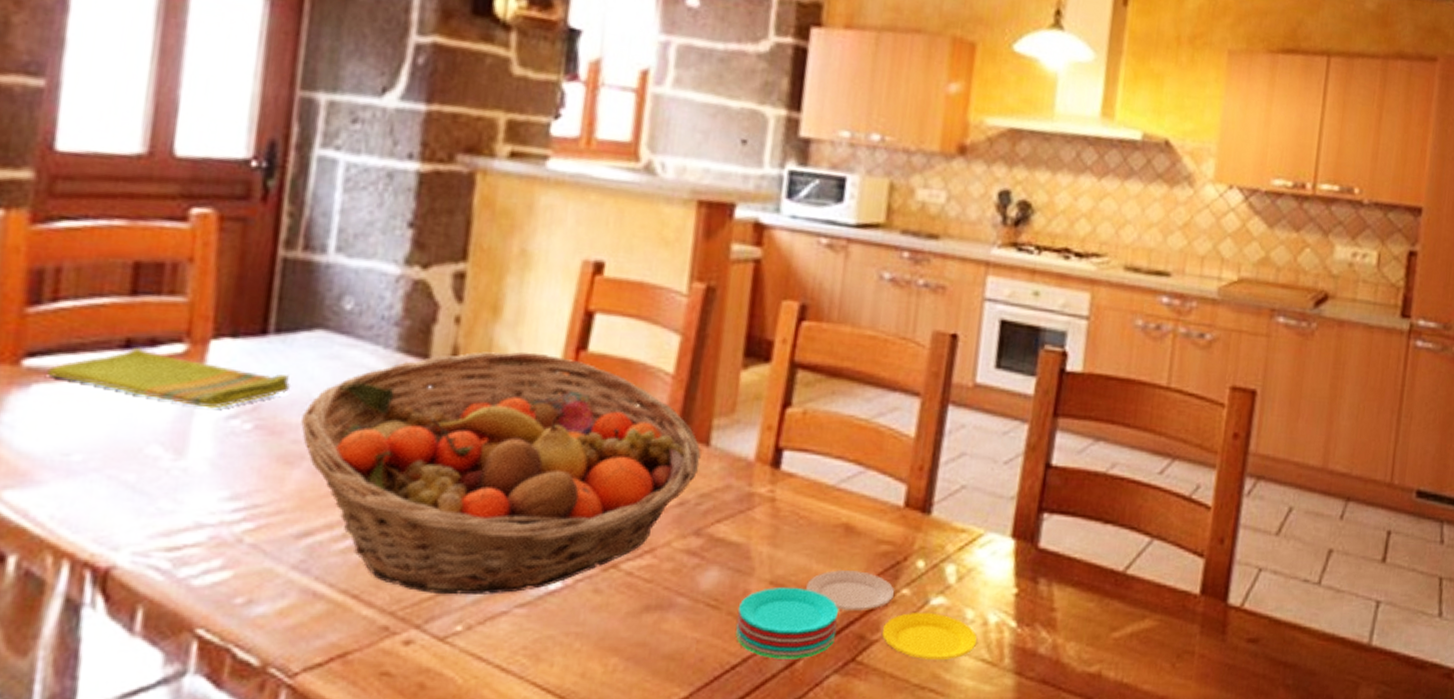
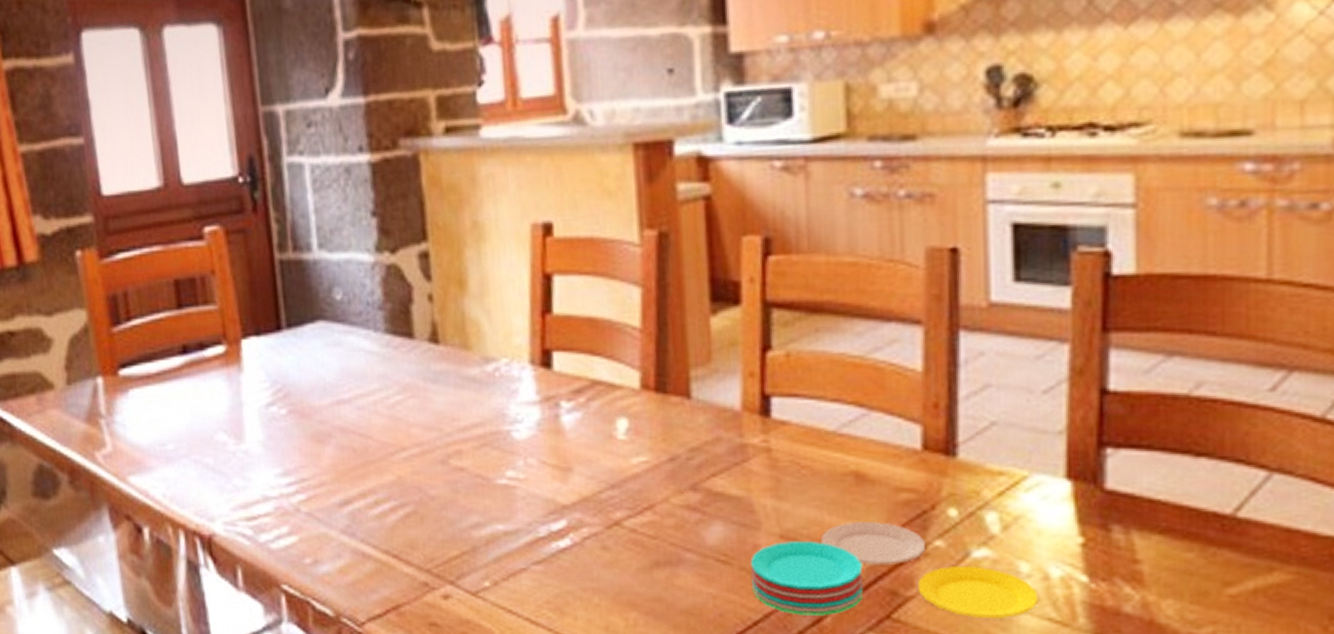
dish towel: present [47,347,292,409] -> none [136,351,309,399]
fruit basket: present [301,351,702,595] -> none [322,321,684,554]

